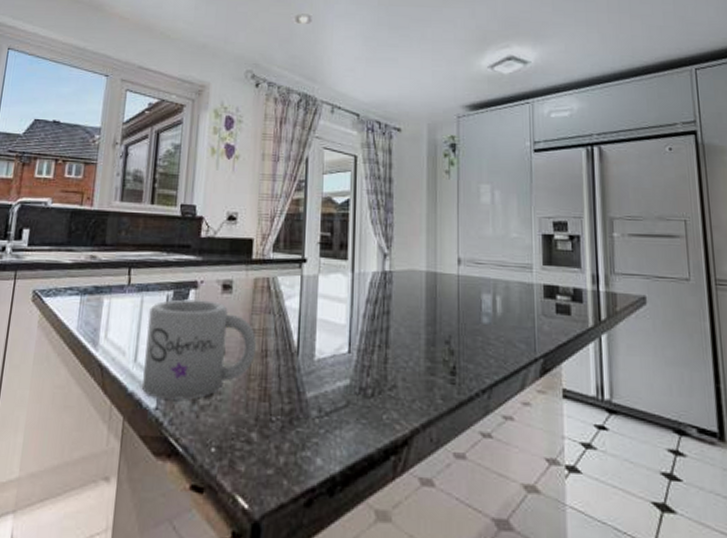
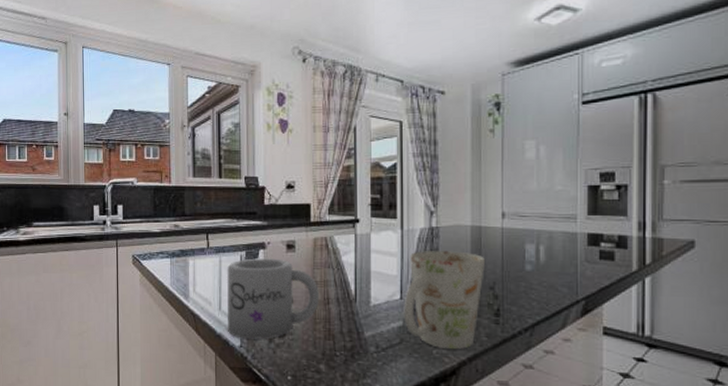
mug: none [351,297,440,415] -> present [404,251,485,350]

